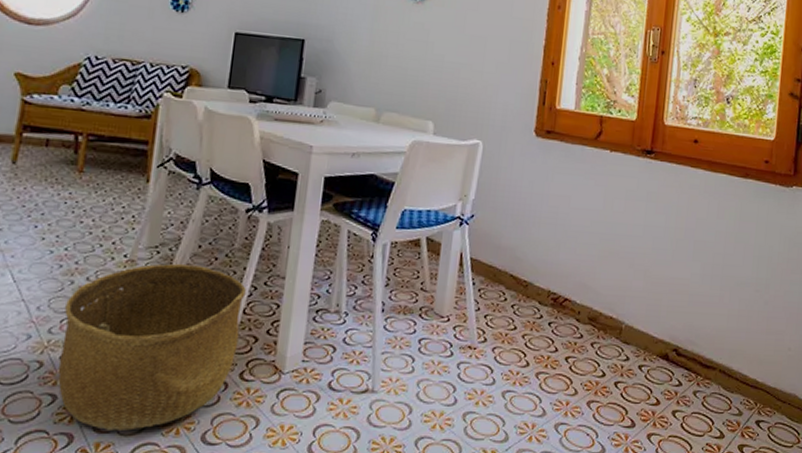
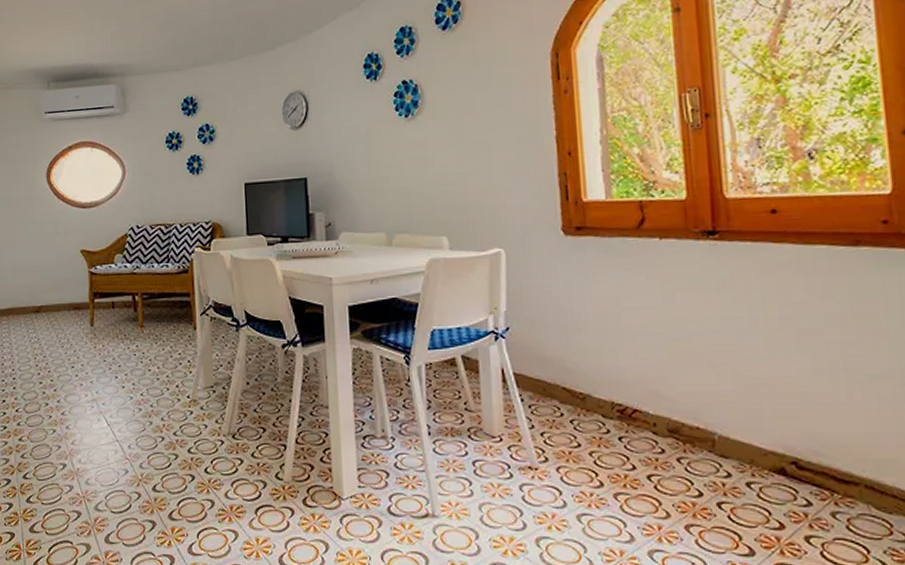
basket: present [58,263,246,431] -> none [149,401,297,553]

